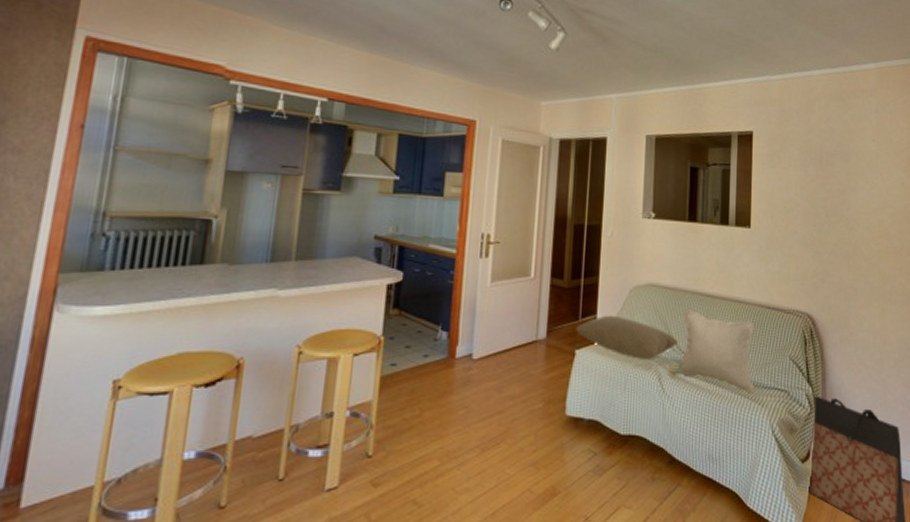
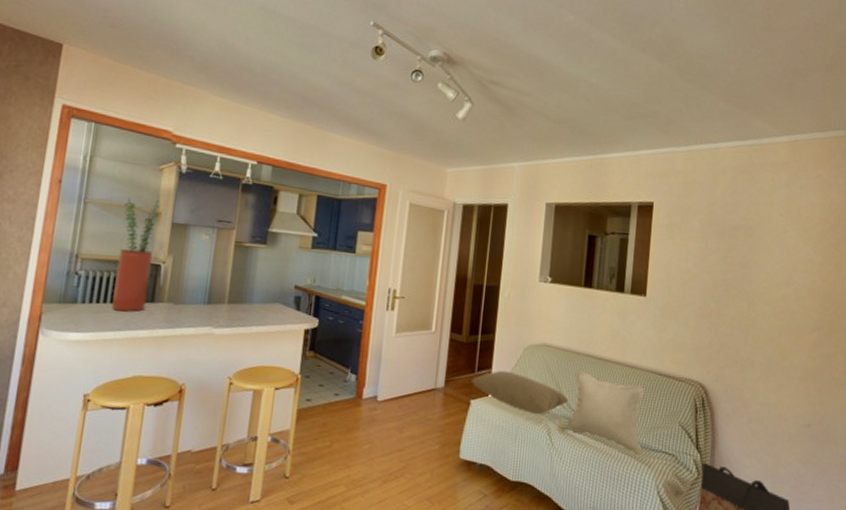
vase: none [150,142,210,277] -> present [112,197,160,313]

